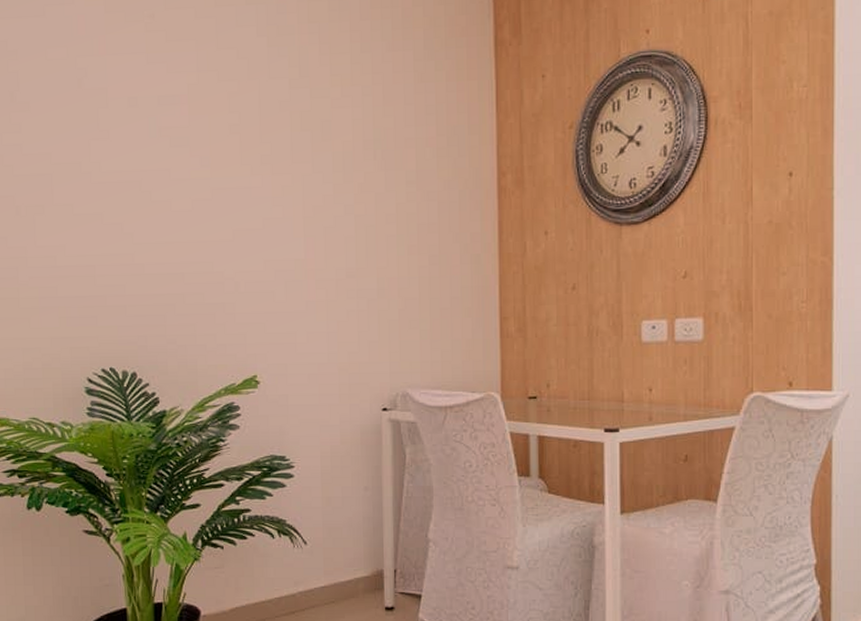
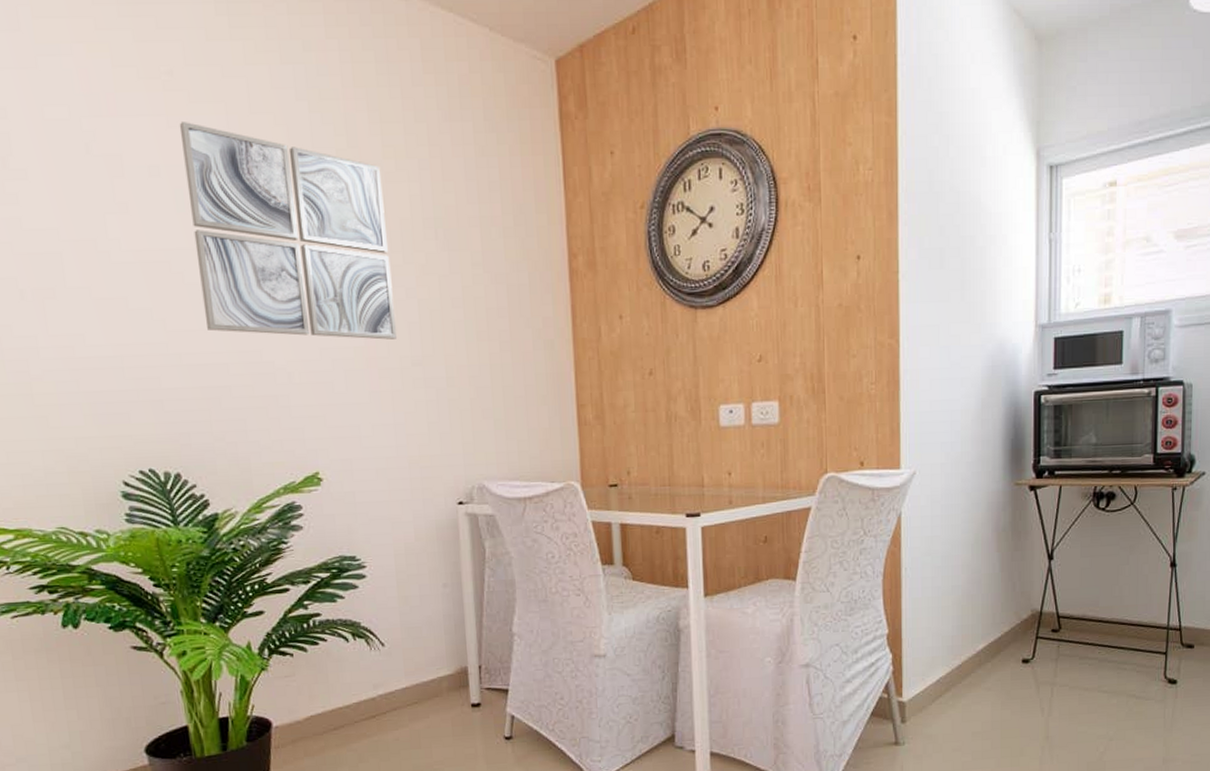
wall art: none [156,58,335,253] -> present [179,122,398,340]

